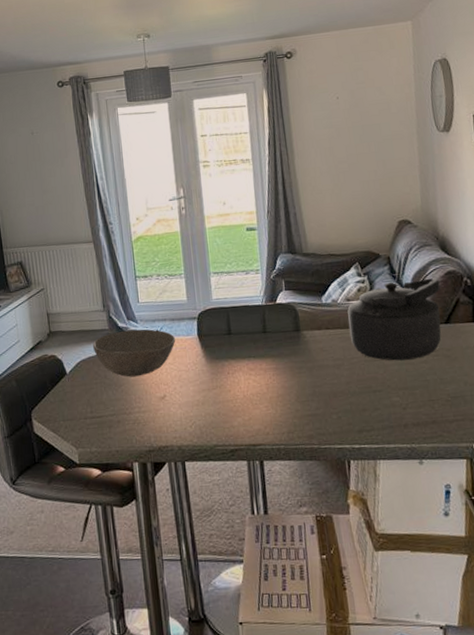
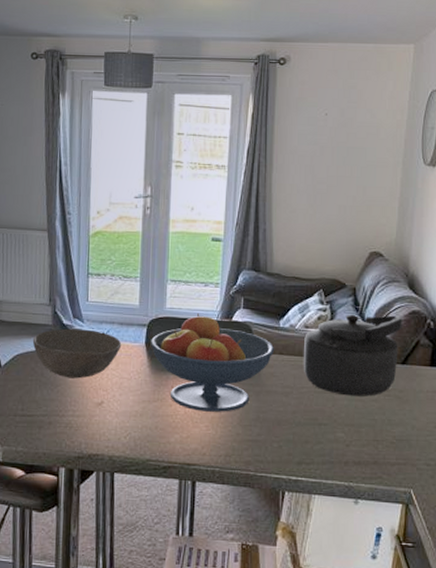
fruit bowl: none [202,300,321,393] -> present [151,312,275,412]

